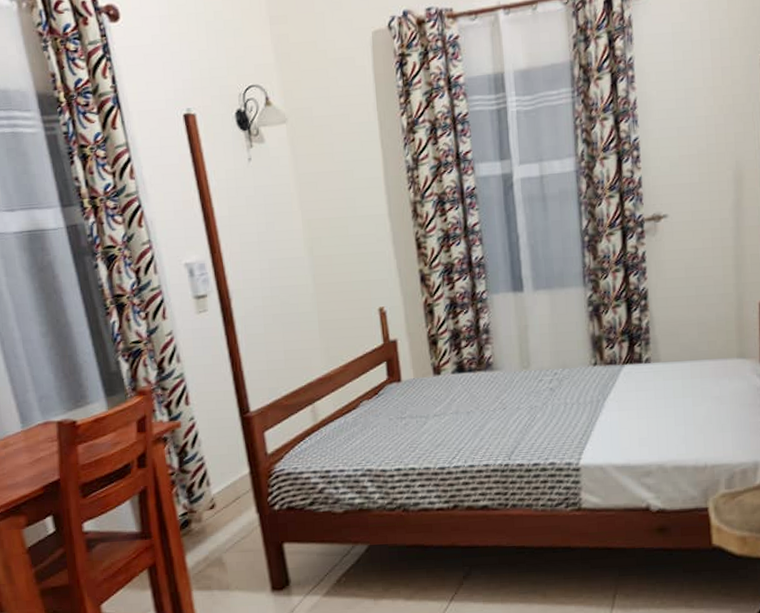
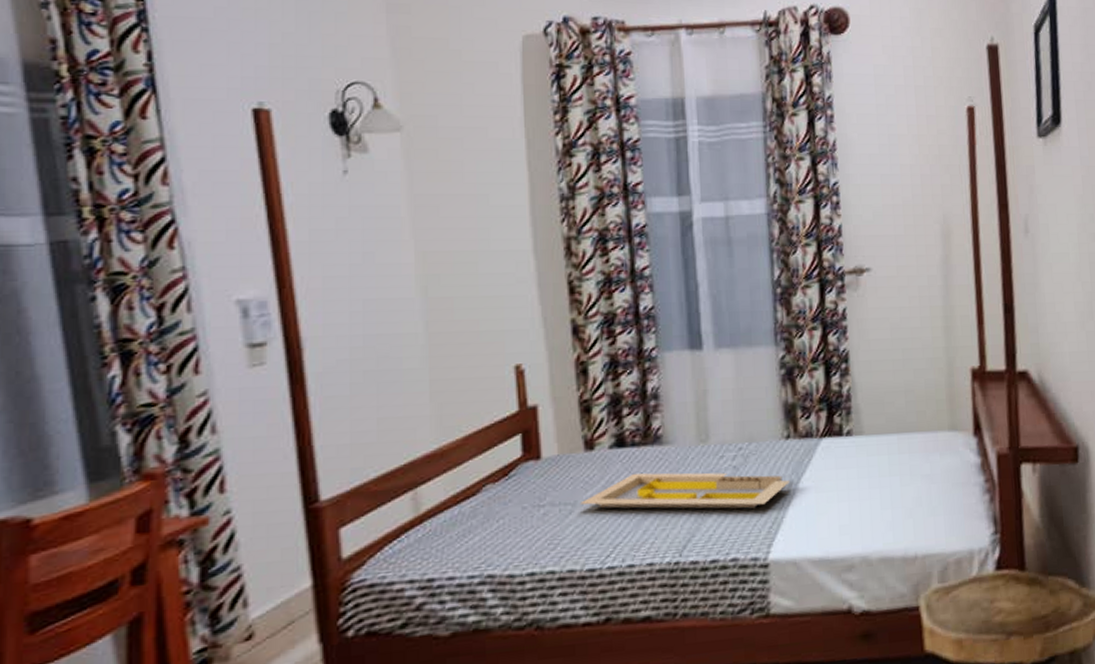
serving tray: none [432,393,597,423] -> present [580,472,790,509]

